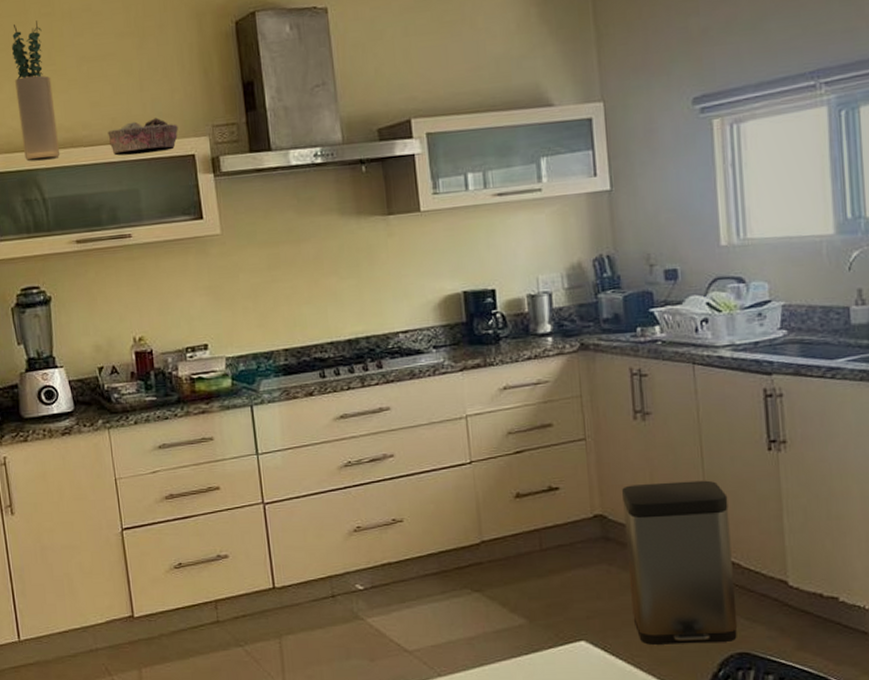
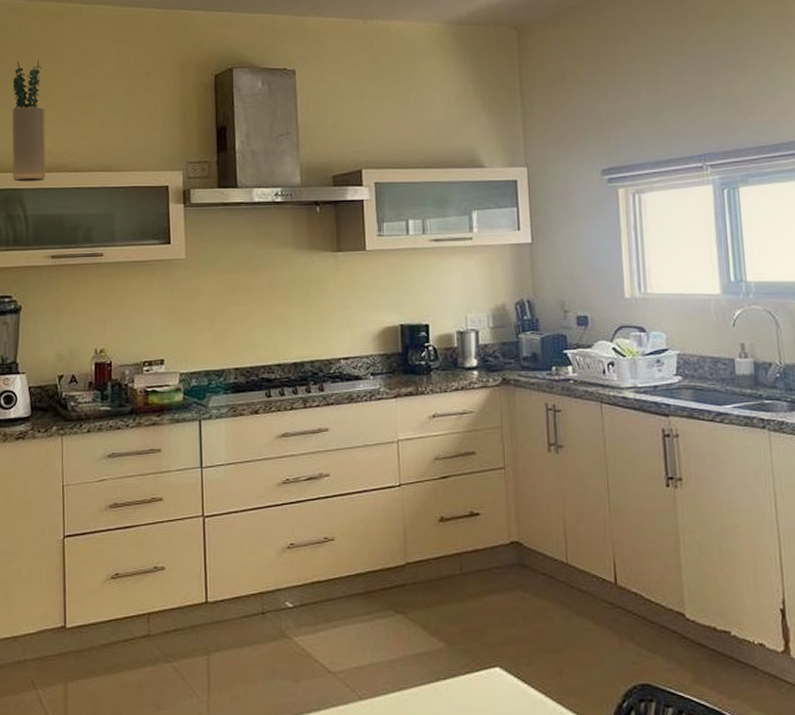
decorative basket: present [108,117,178,156] -> none [91,151,156,183]
pedal bin: present [622,480,738,645] -> none [537,512,640,674]

